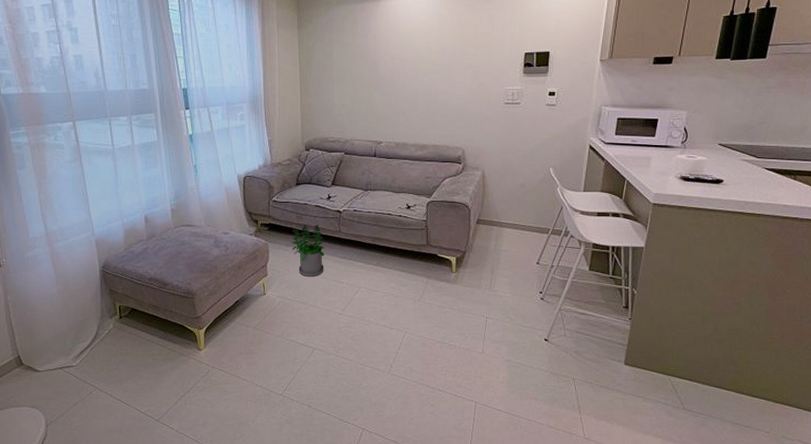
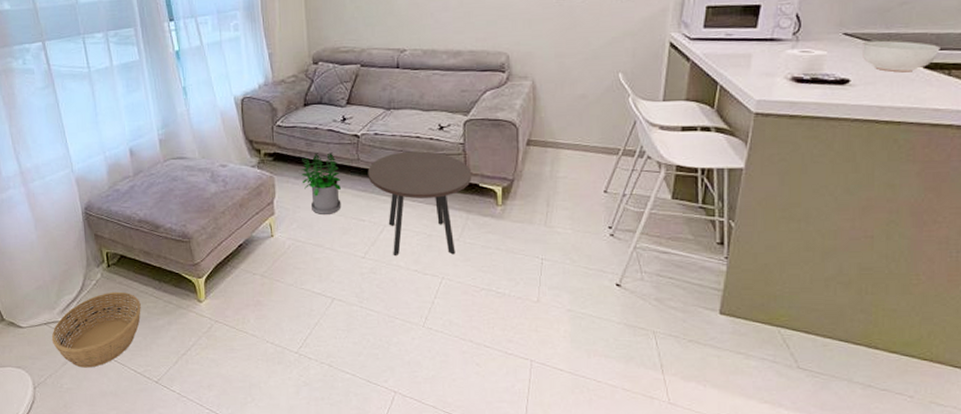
basket: none [65,340,147,408] -> present [51,291,141,368]
side table: none [347,226,432,313] -> present [367,151,472,255]
bowl: none [731,150,788,176] -> present [861,40,940,73]

